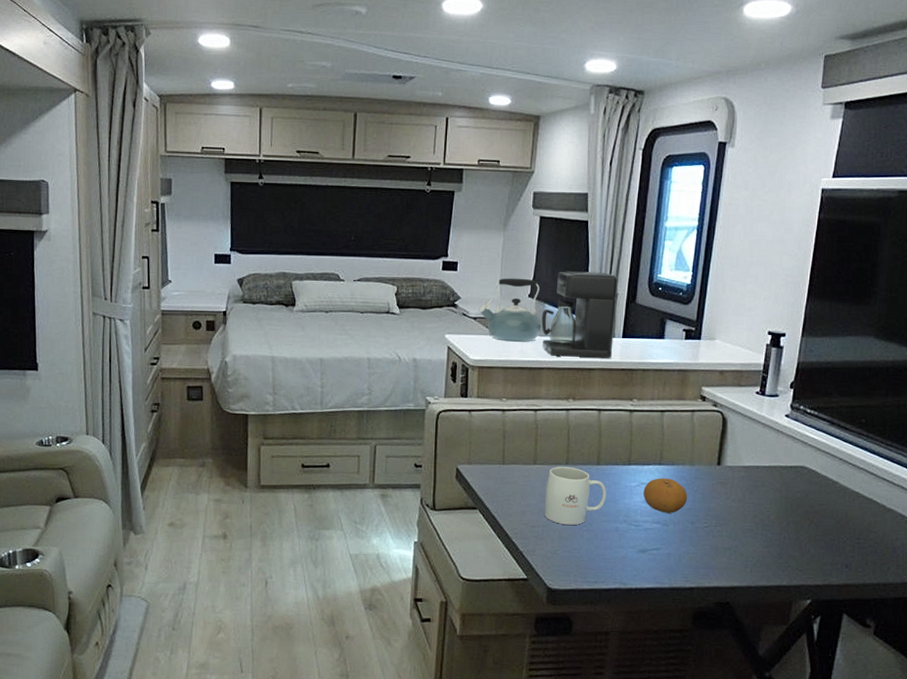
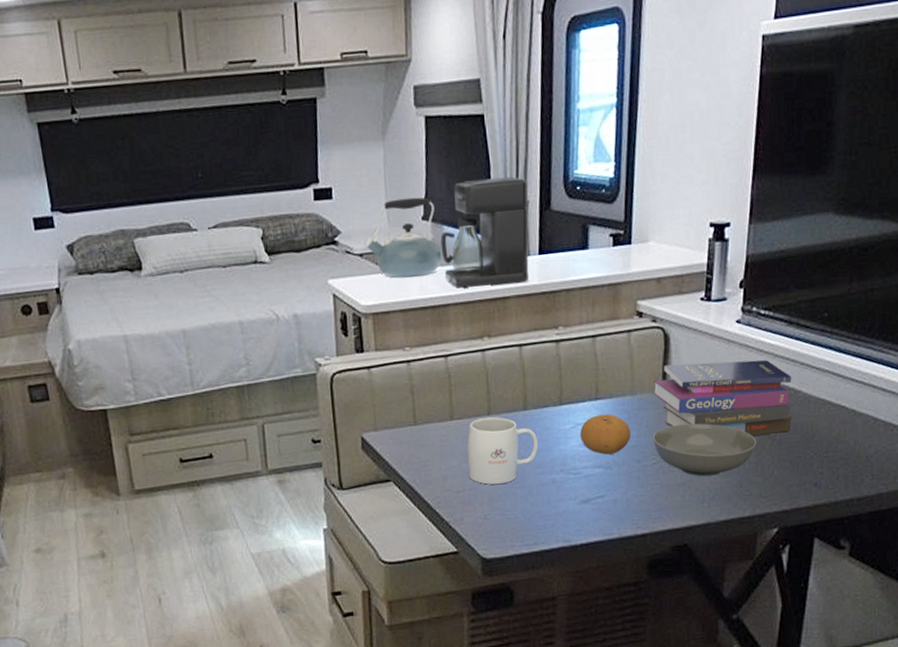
bowl: none [705,496,797,545] -> present [652,423,757,477]
books: none [709,444,831,516] -> present [653,360,792,436]

